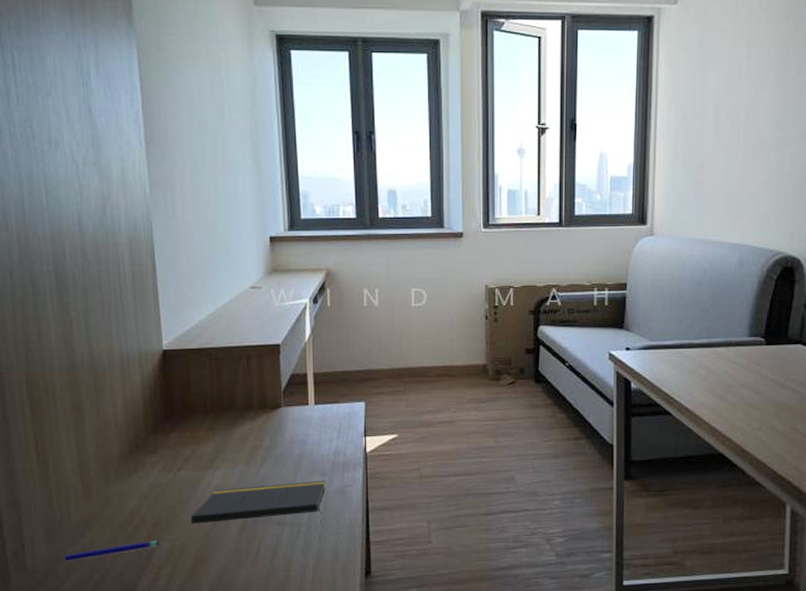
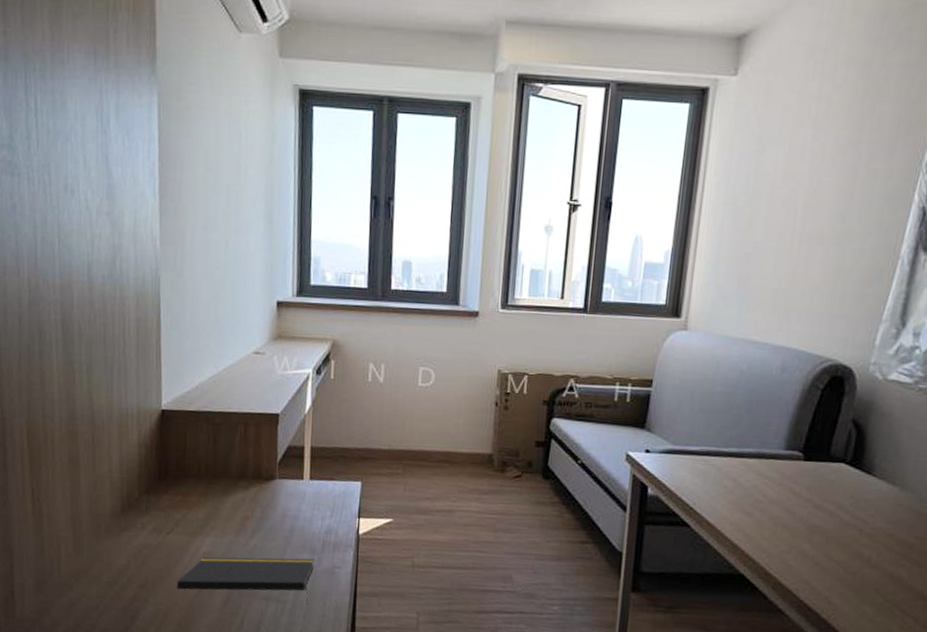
pen: present [64,541,160,562] -> none [52,601,145,613]

